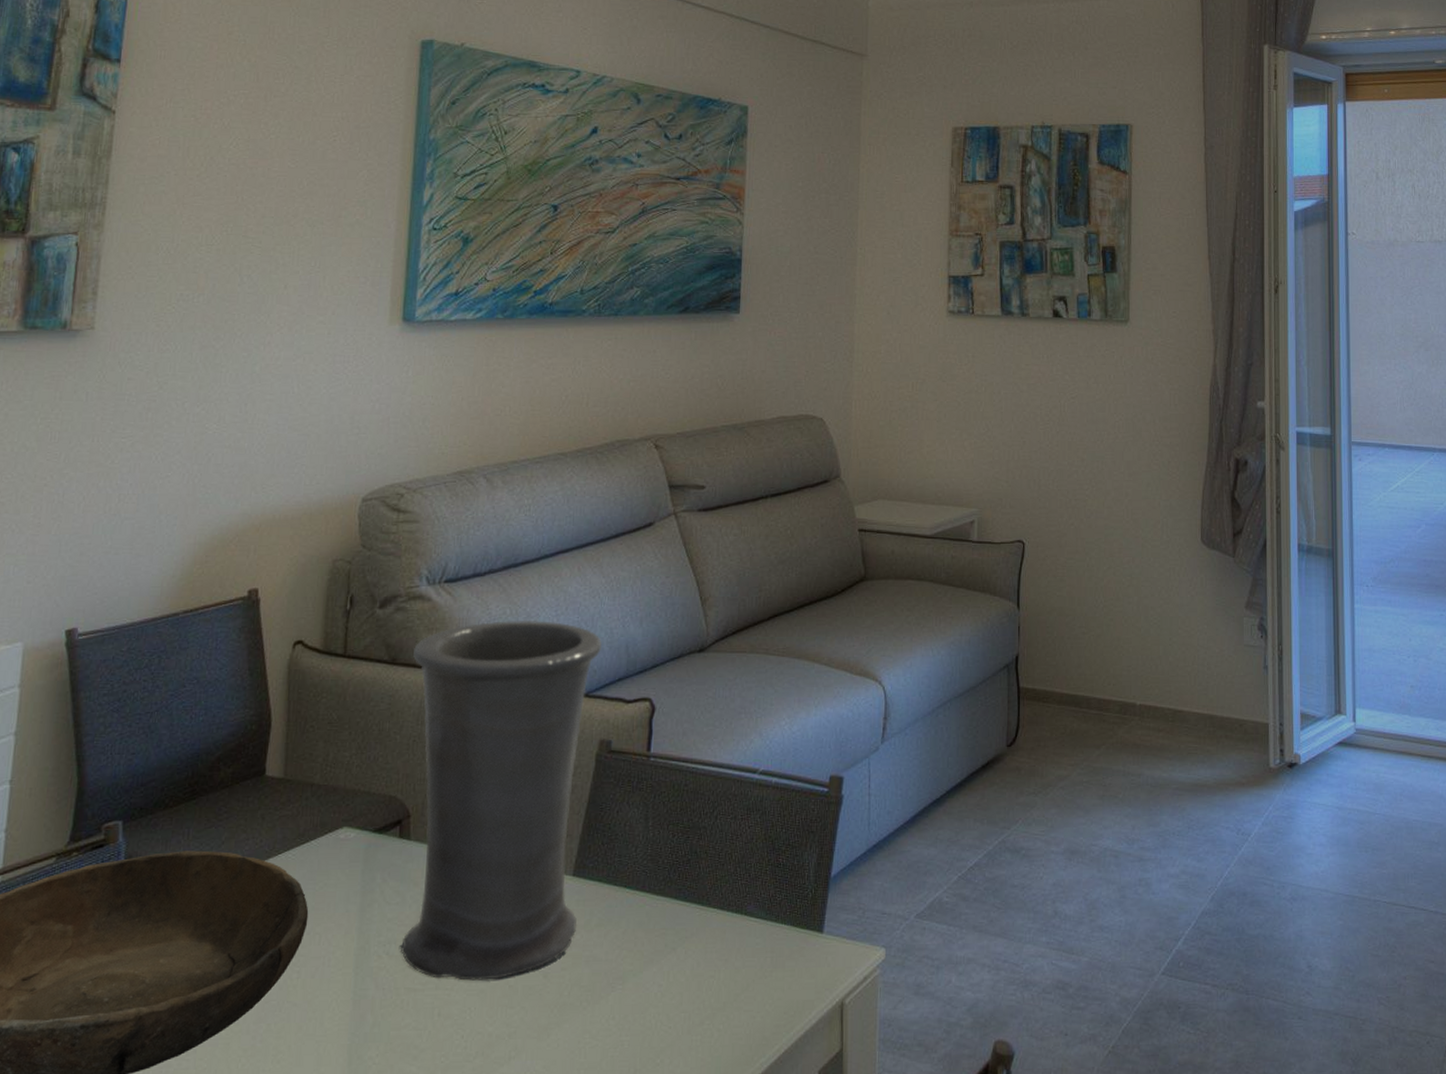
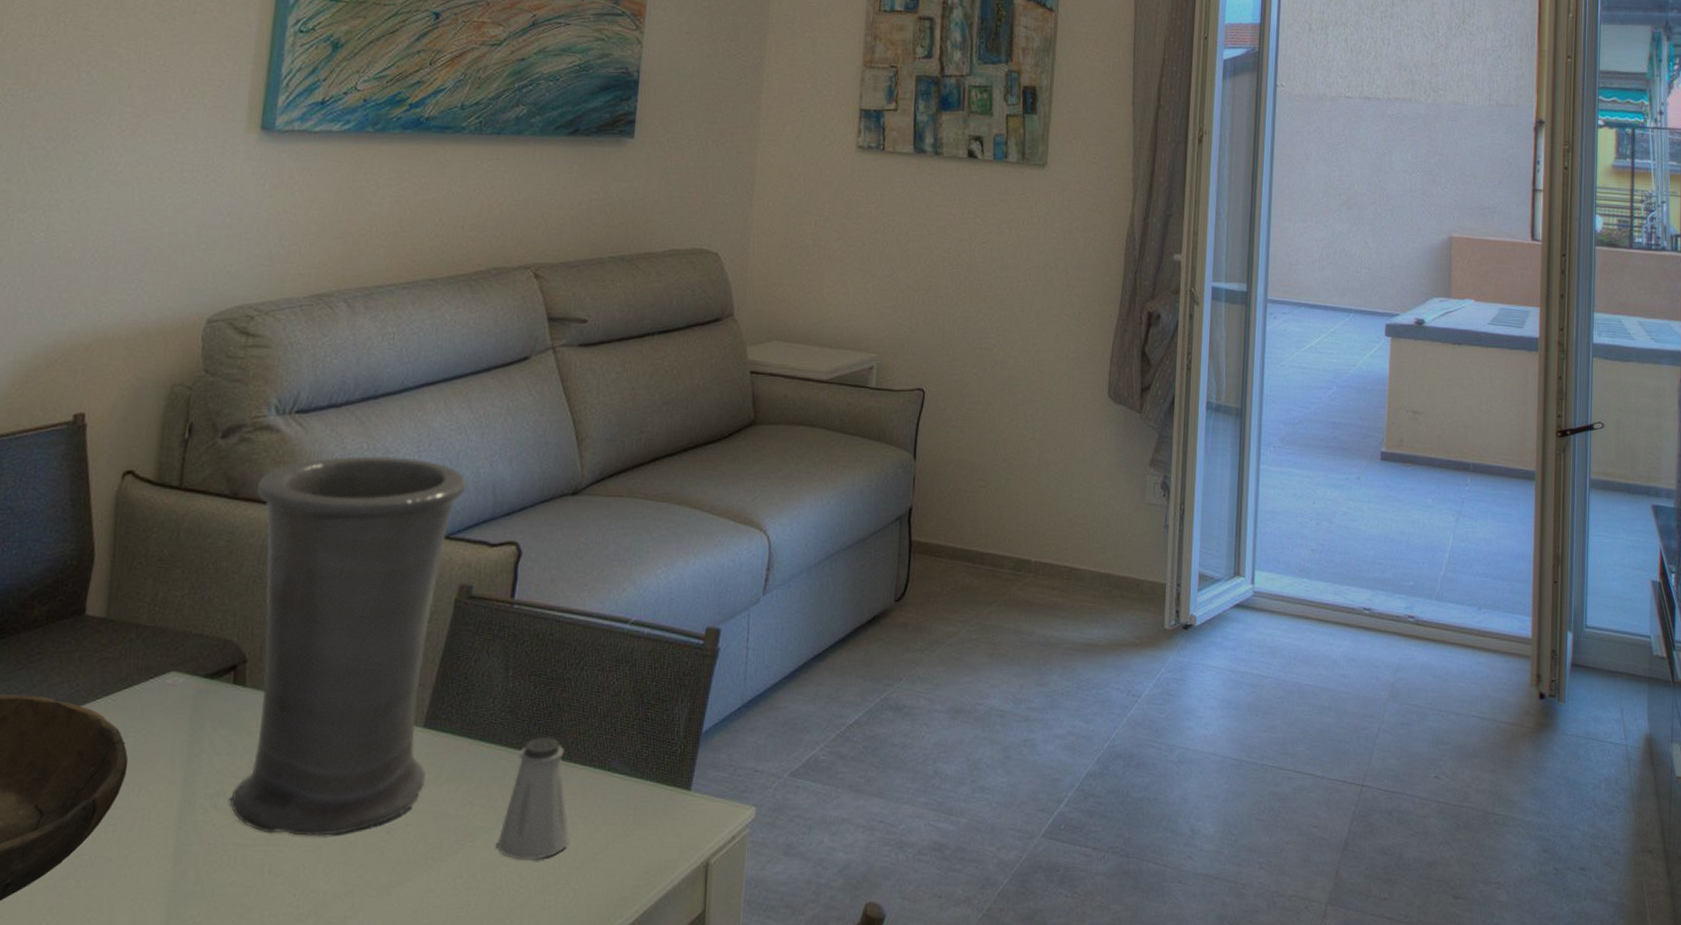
saltshaker: none [645,884,713,1002] -> present [496,738,570,860]

